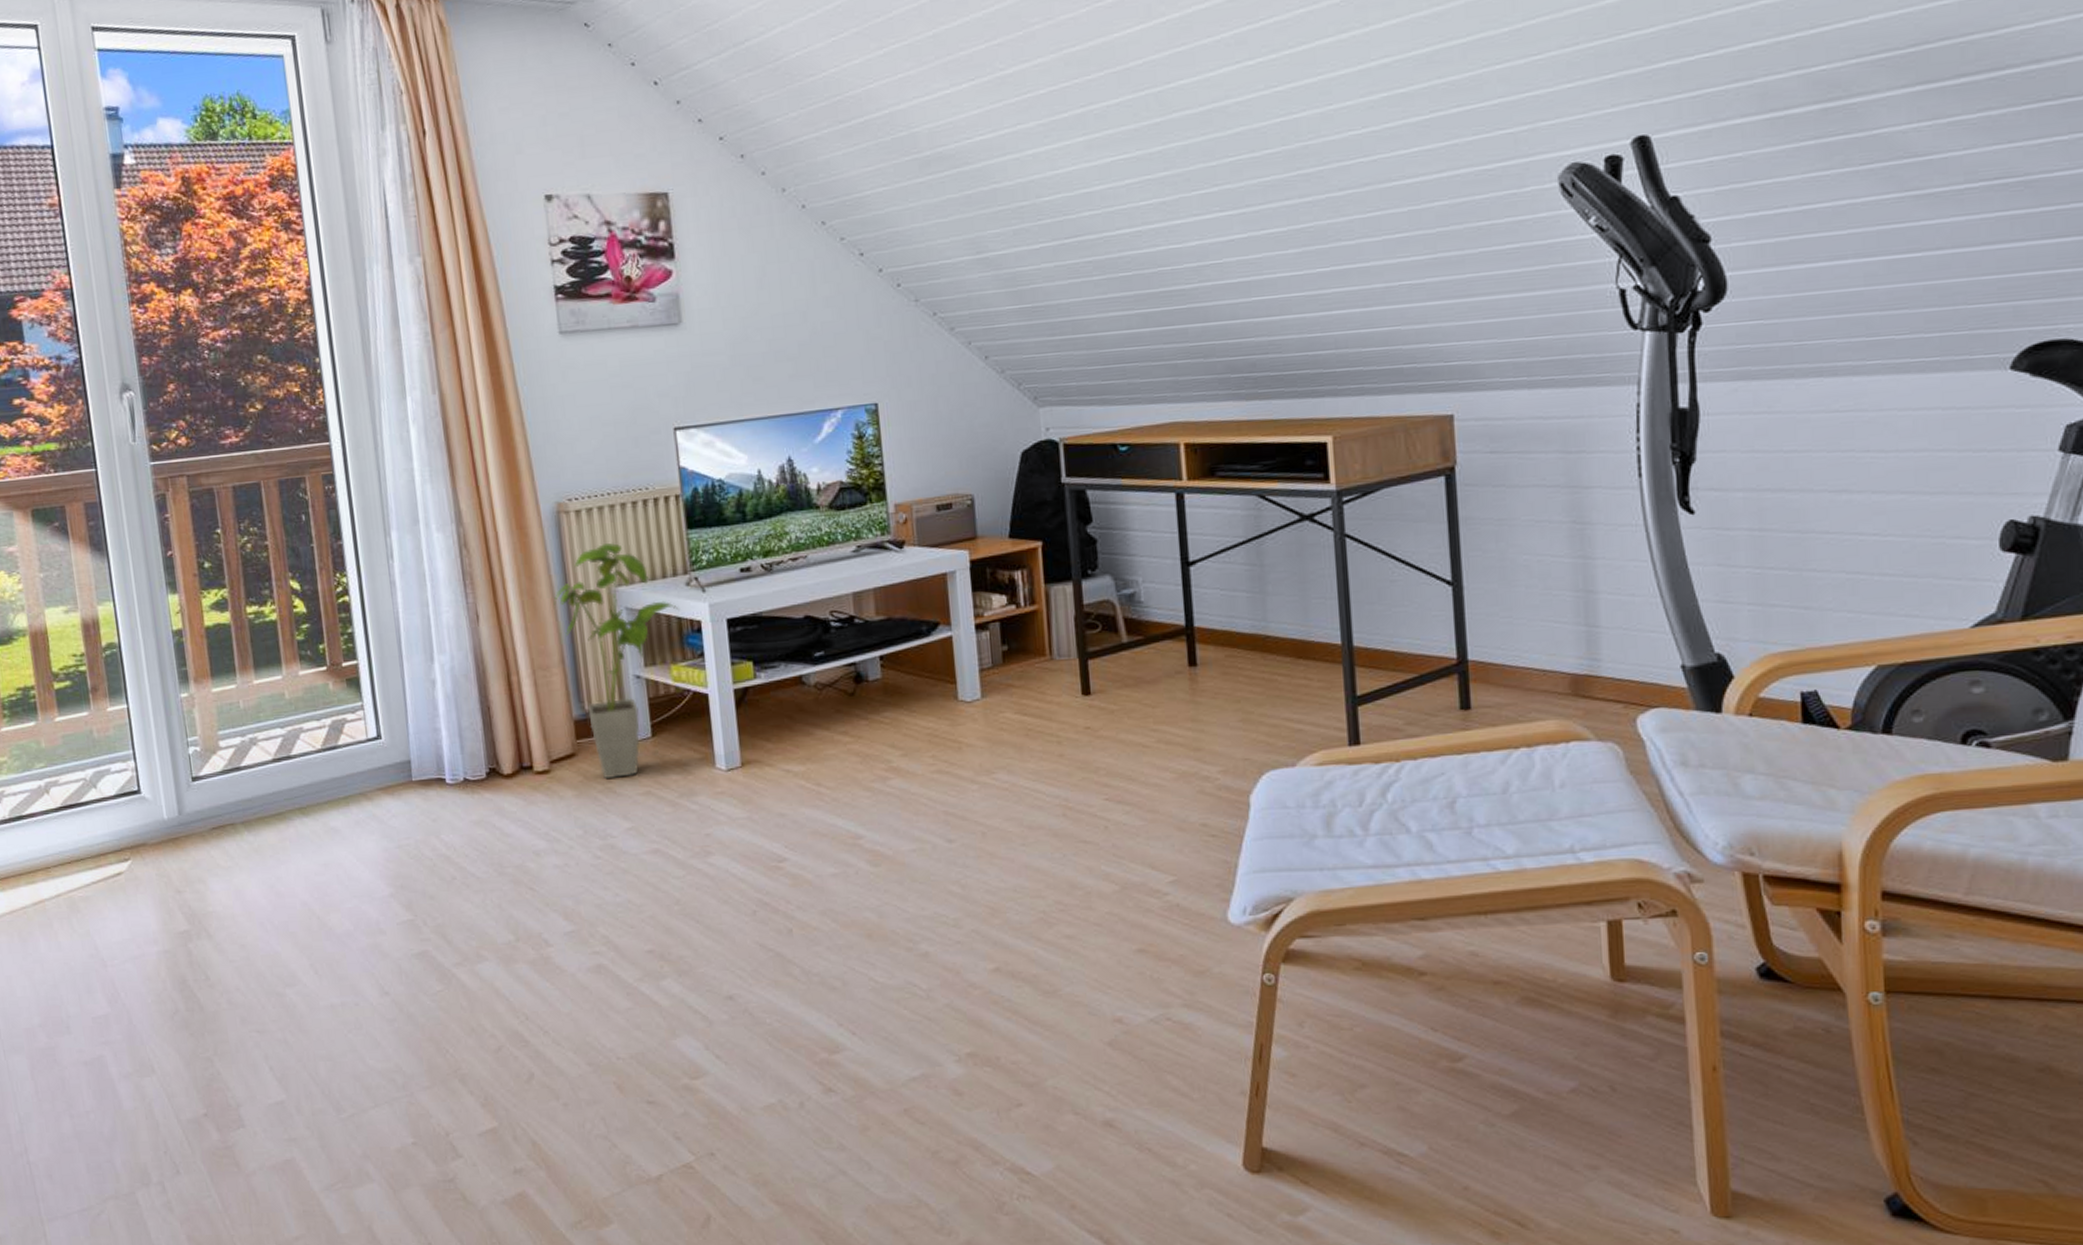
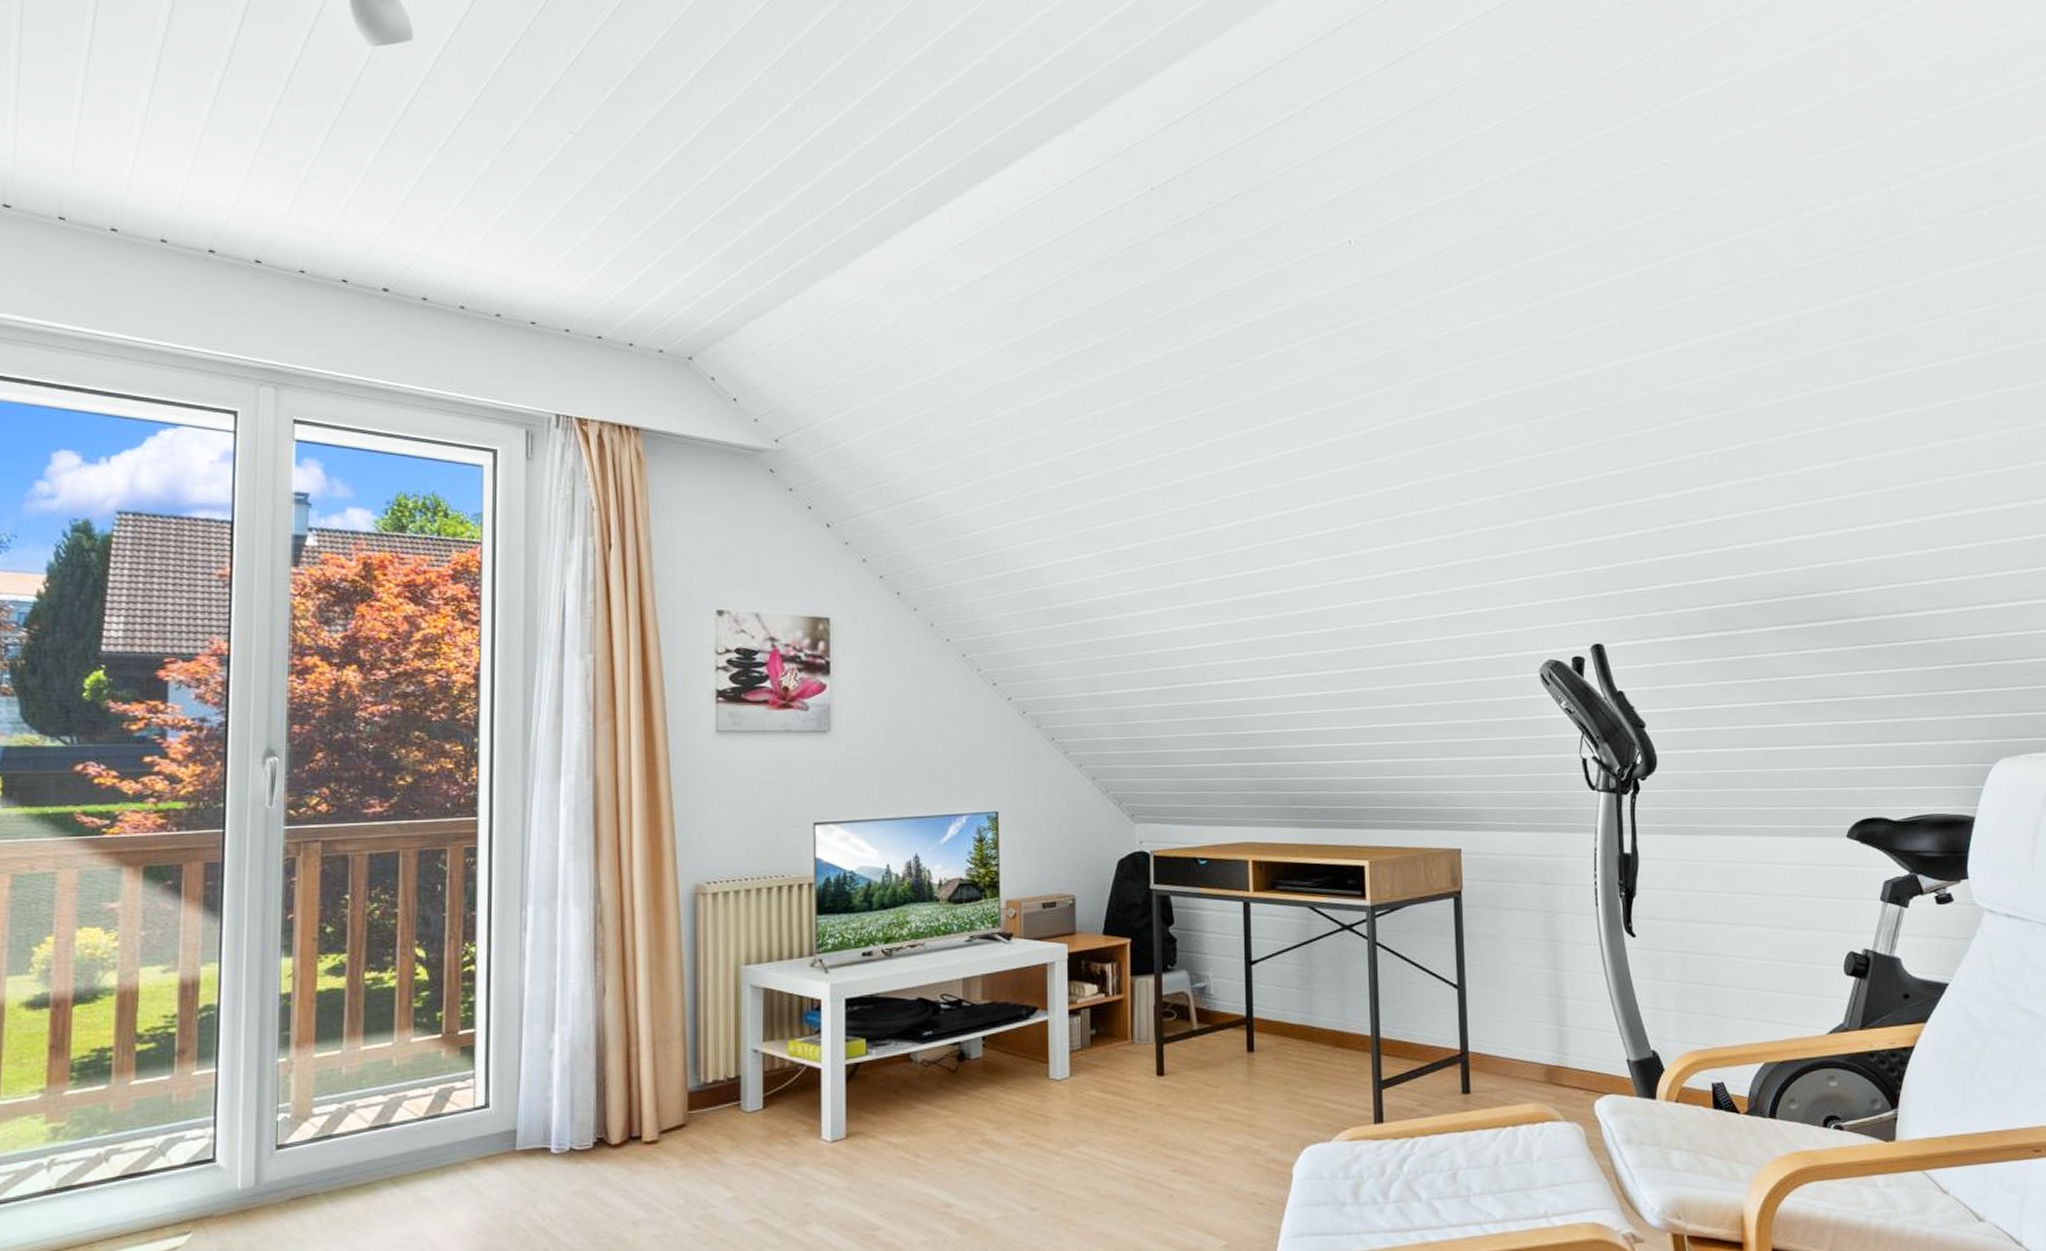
house plant: present [554,542,679,779] -> none [681,923,802,1150]

